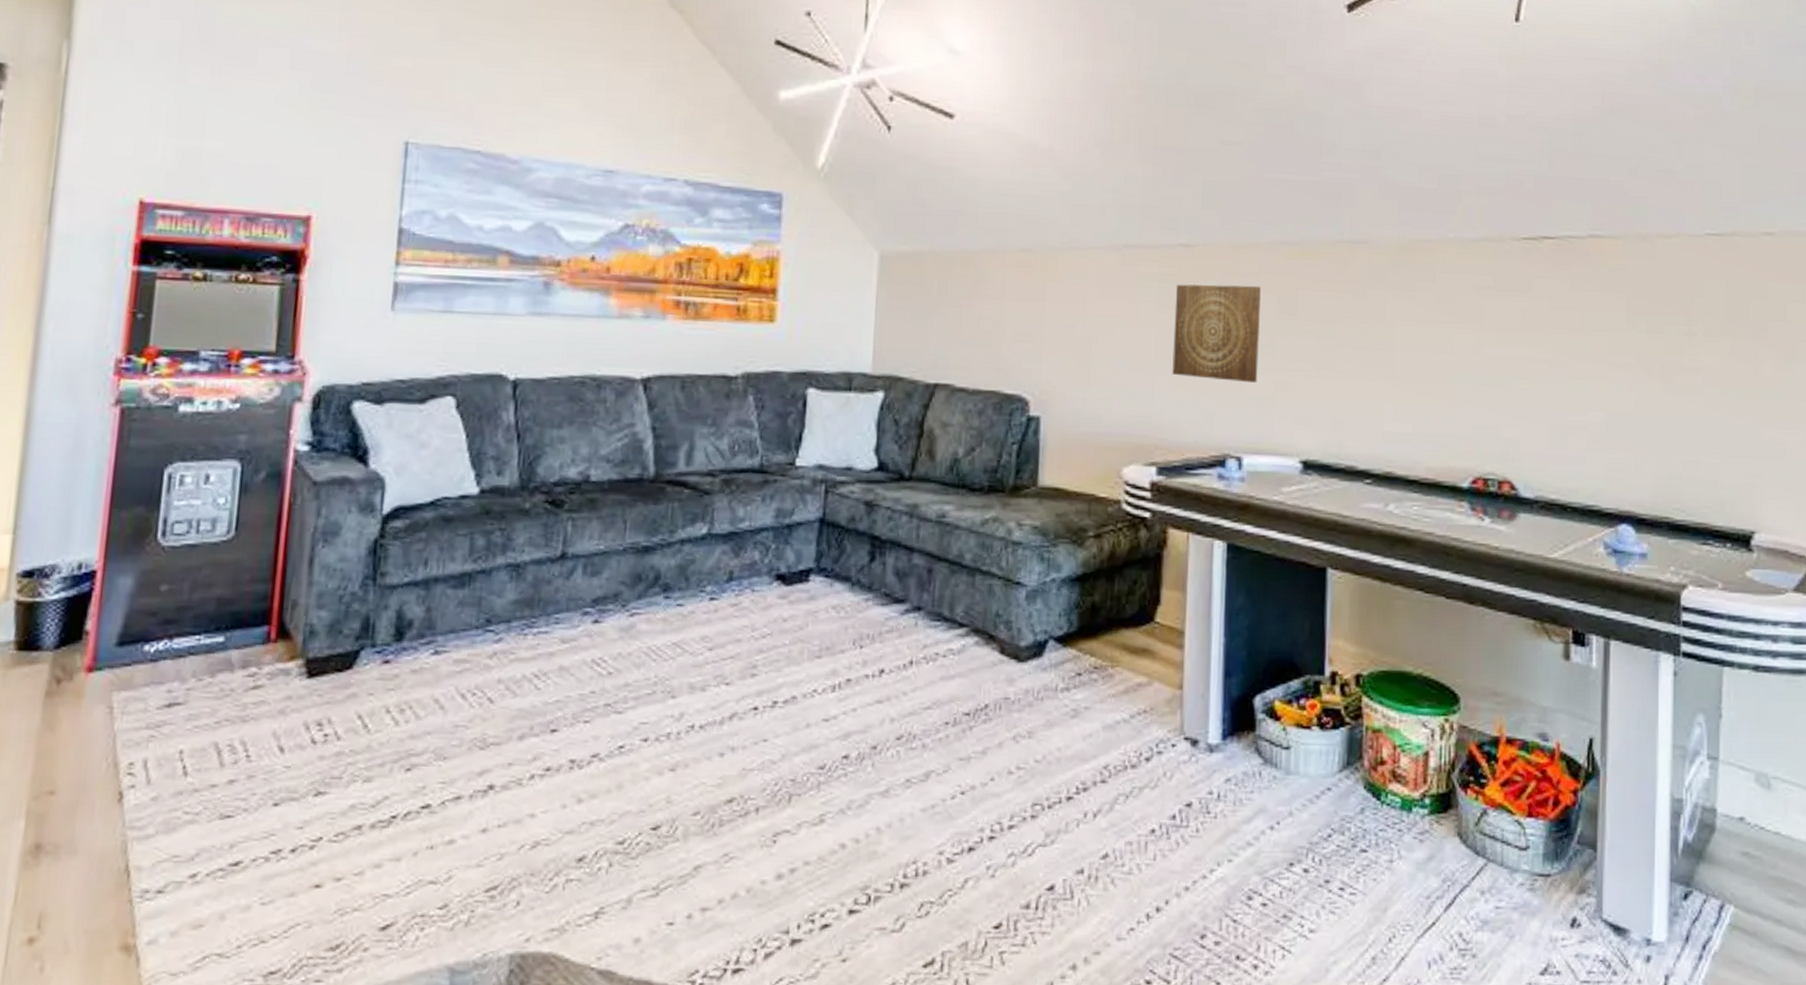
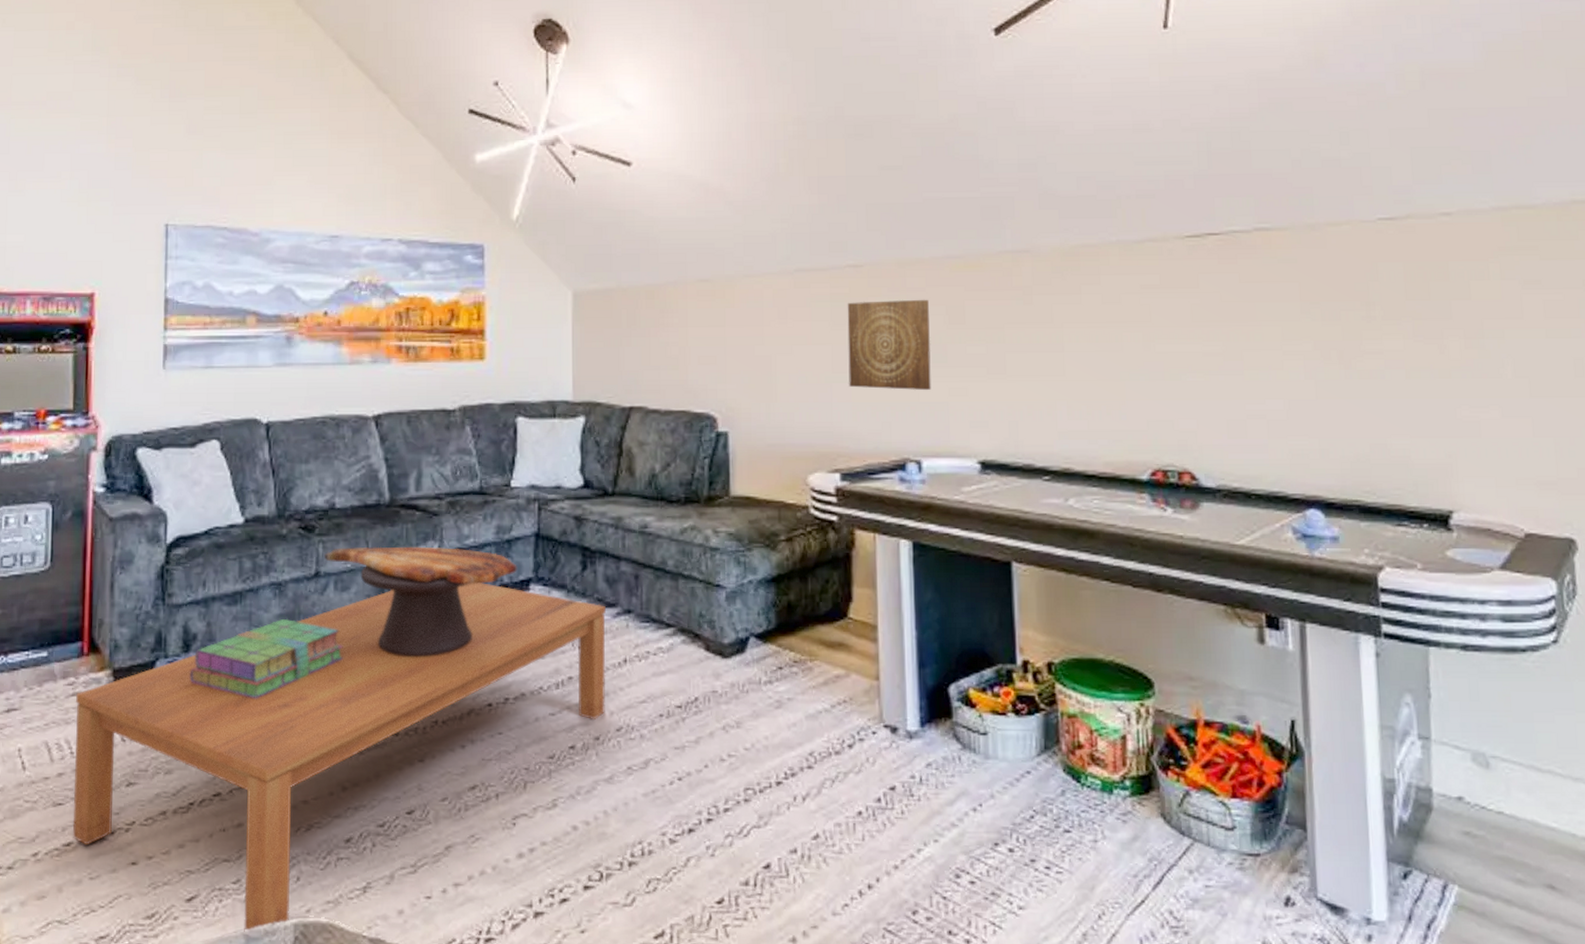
coffee table: none [242,571,893,965] -> present [72,583,606,932]
stack of books: none [400,605,589,697] -> present [189,618,343,699]
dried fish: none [573,526,797,654] -> present [324,546,517,658]

